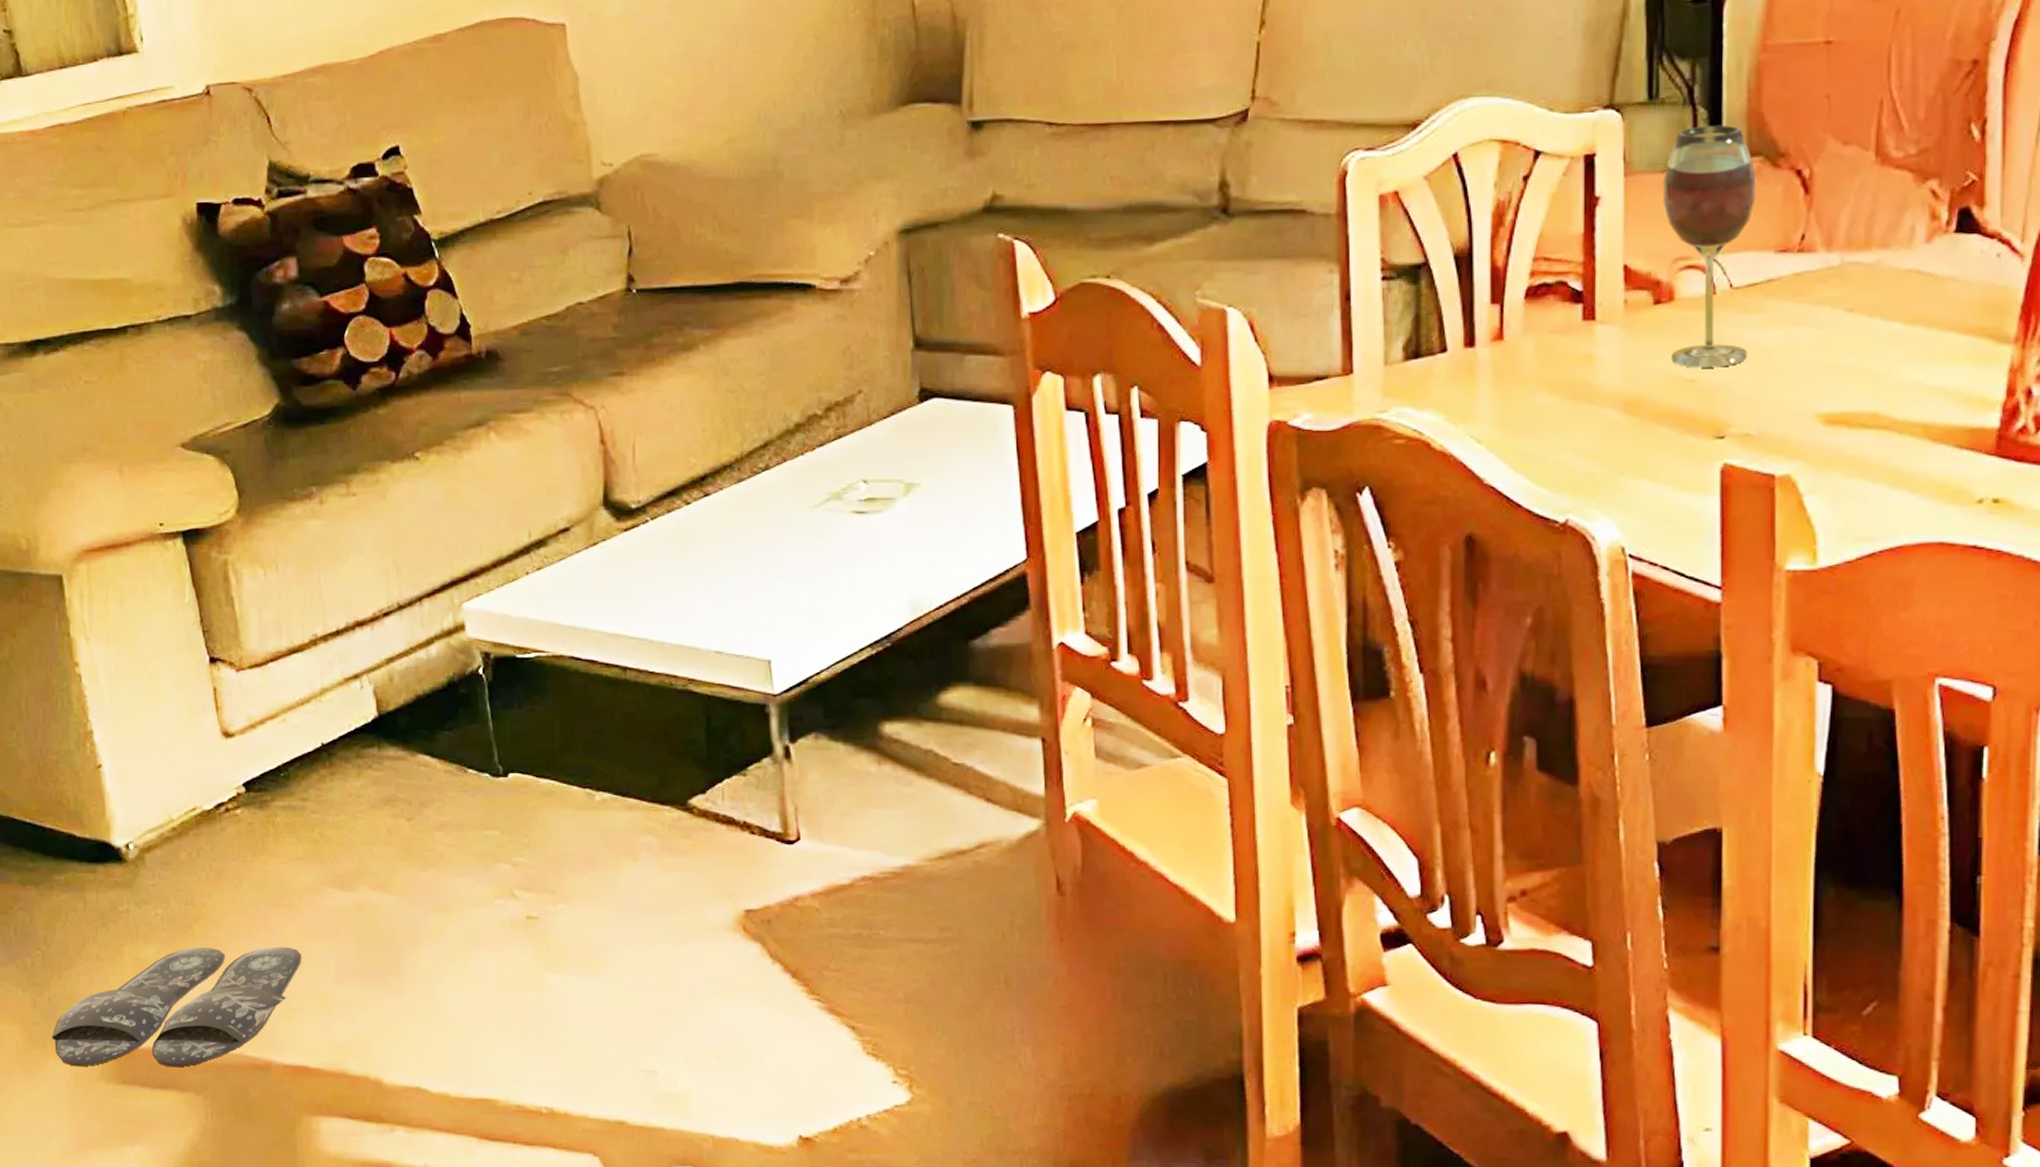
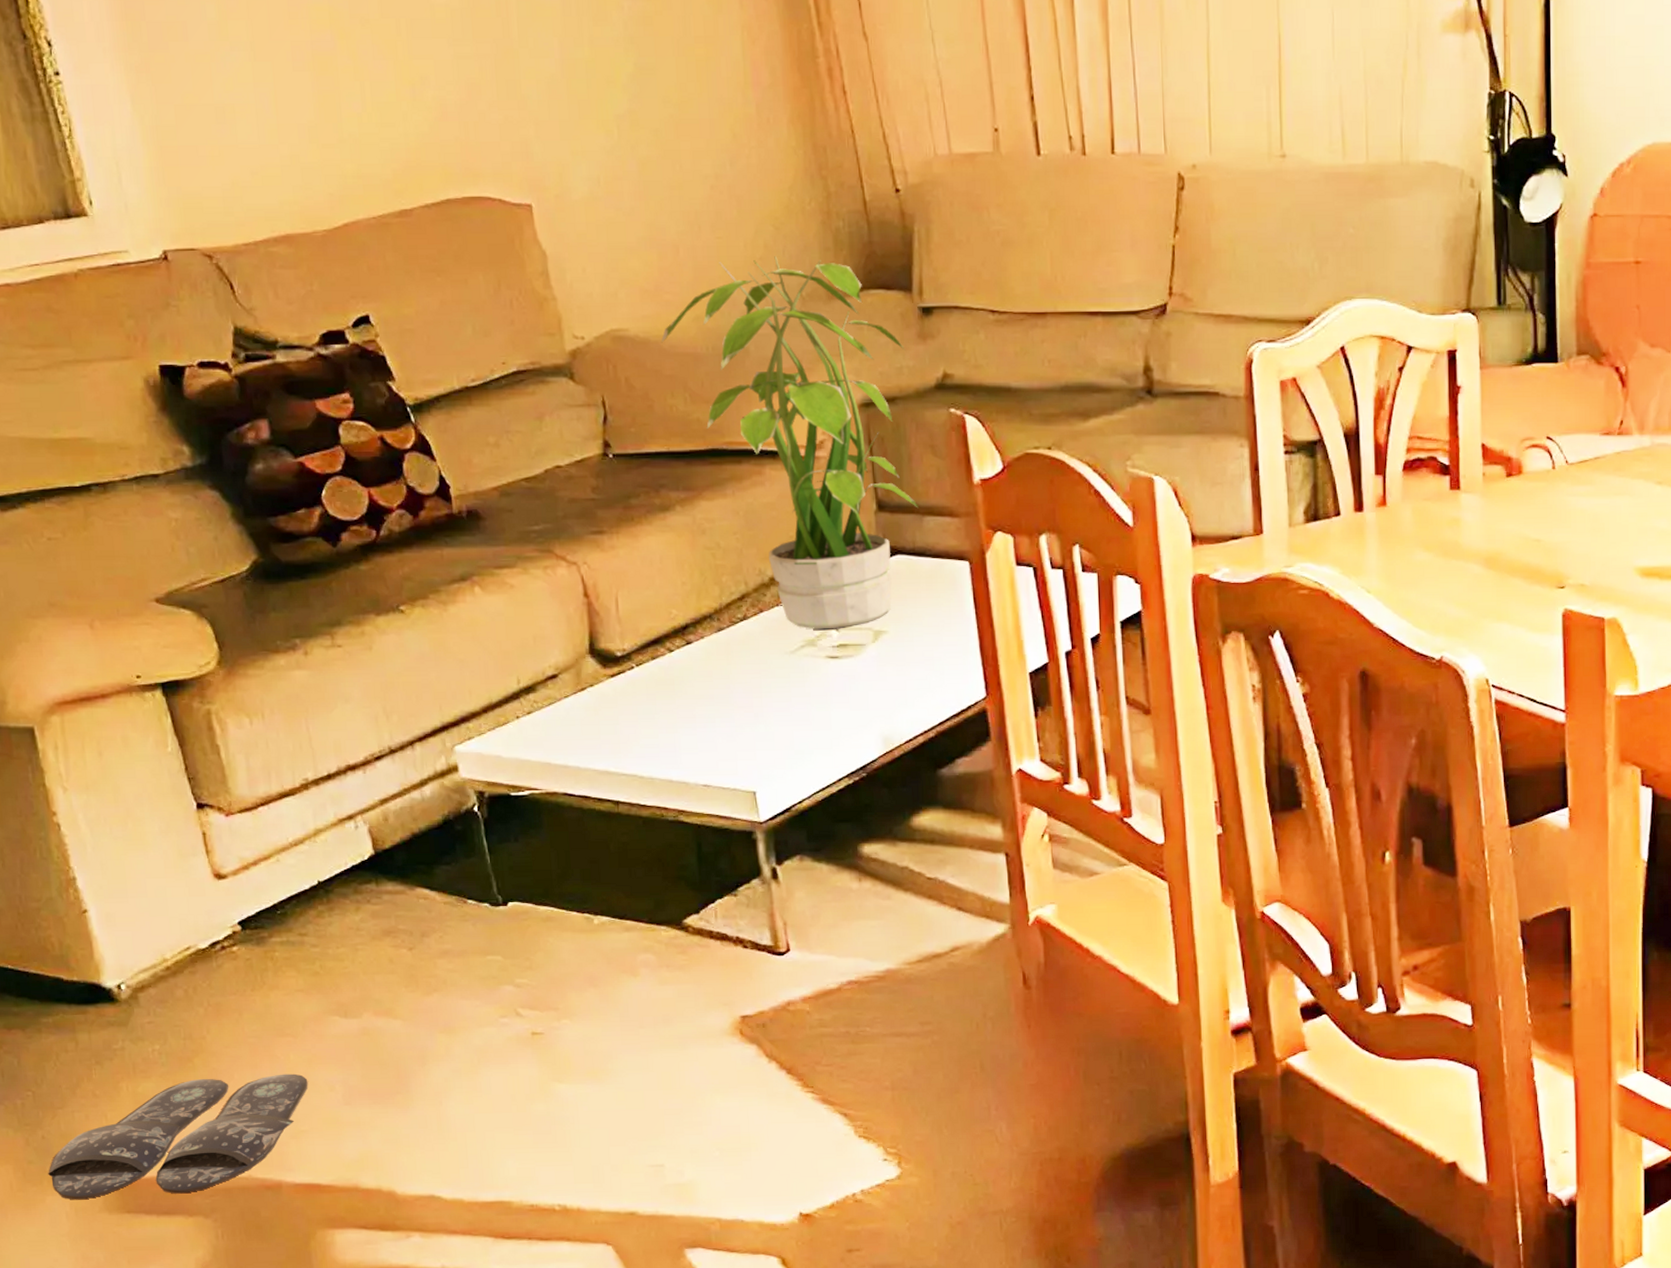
potted plant: none [691,70,959,481] -> present [660,256,918,629]
wineglass: present [1663,125,1756,368] -> none [1511,328,1584,530]

